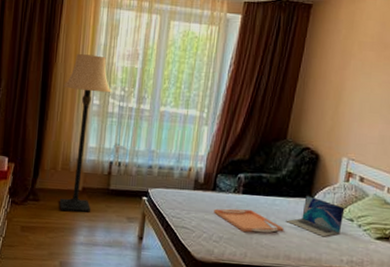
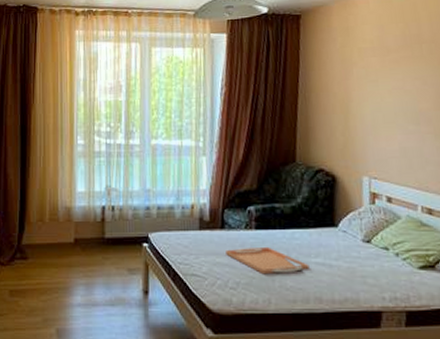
lamp: present [59,54,113,212] -> none [43,92,97,267]
laptop: present [286,195,345,237] -> none [310,223,377,272]

